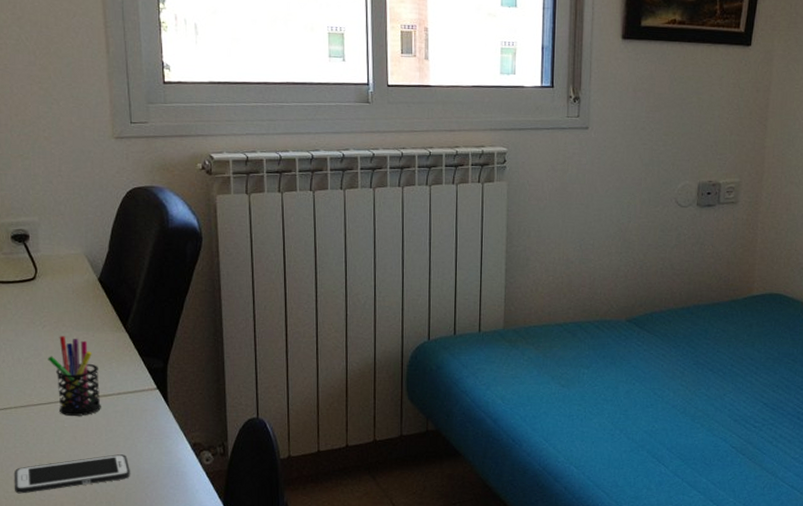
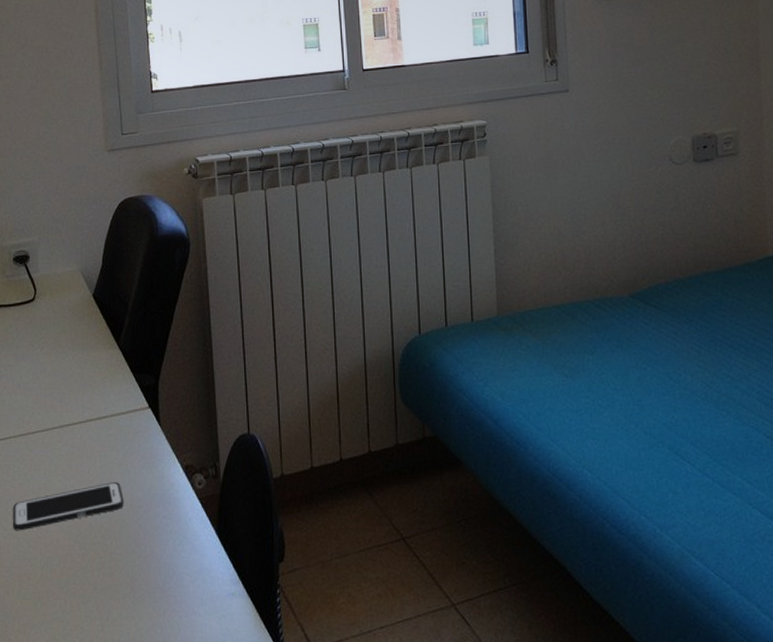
pen holder: present [48,336,101,416] -> none [45,357,95,442]

